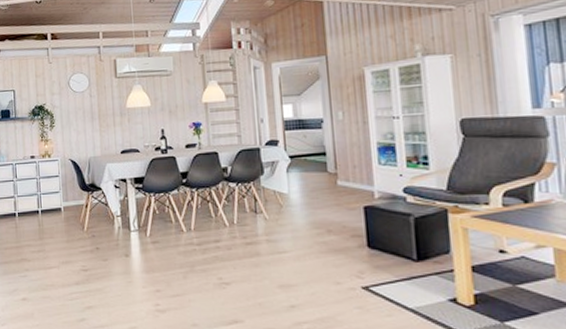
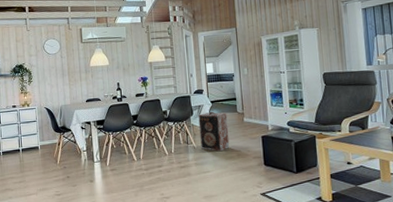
speaker: none [271,170,317,225] -> present [198,111,230,152]

